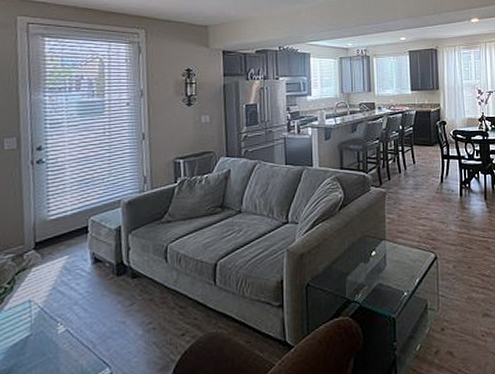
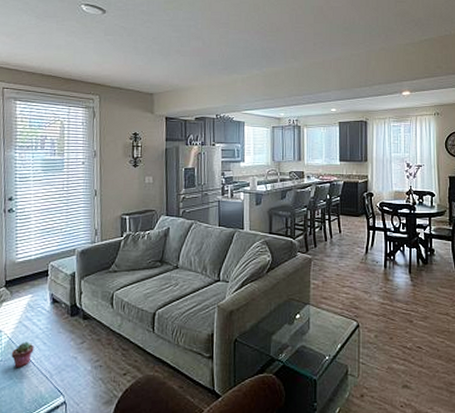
potted succulent: none [43,309,73,342] -> present [11,341,34,368]

